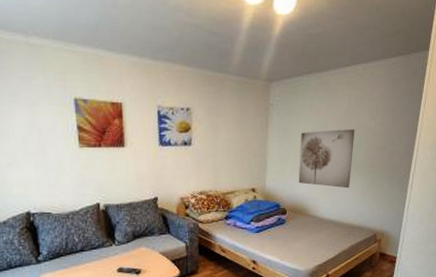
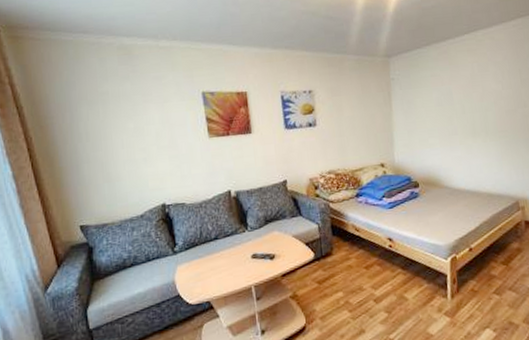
wall art: present [298,129,355,189] -> none [425,95,484,156]

